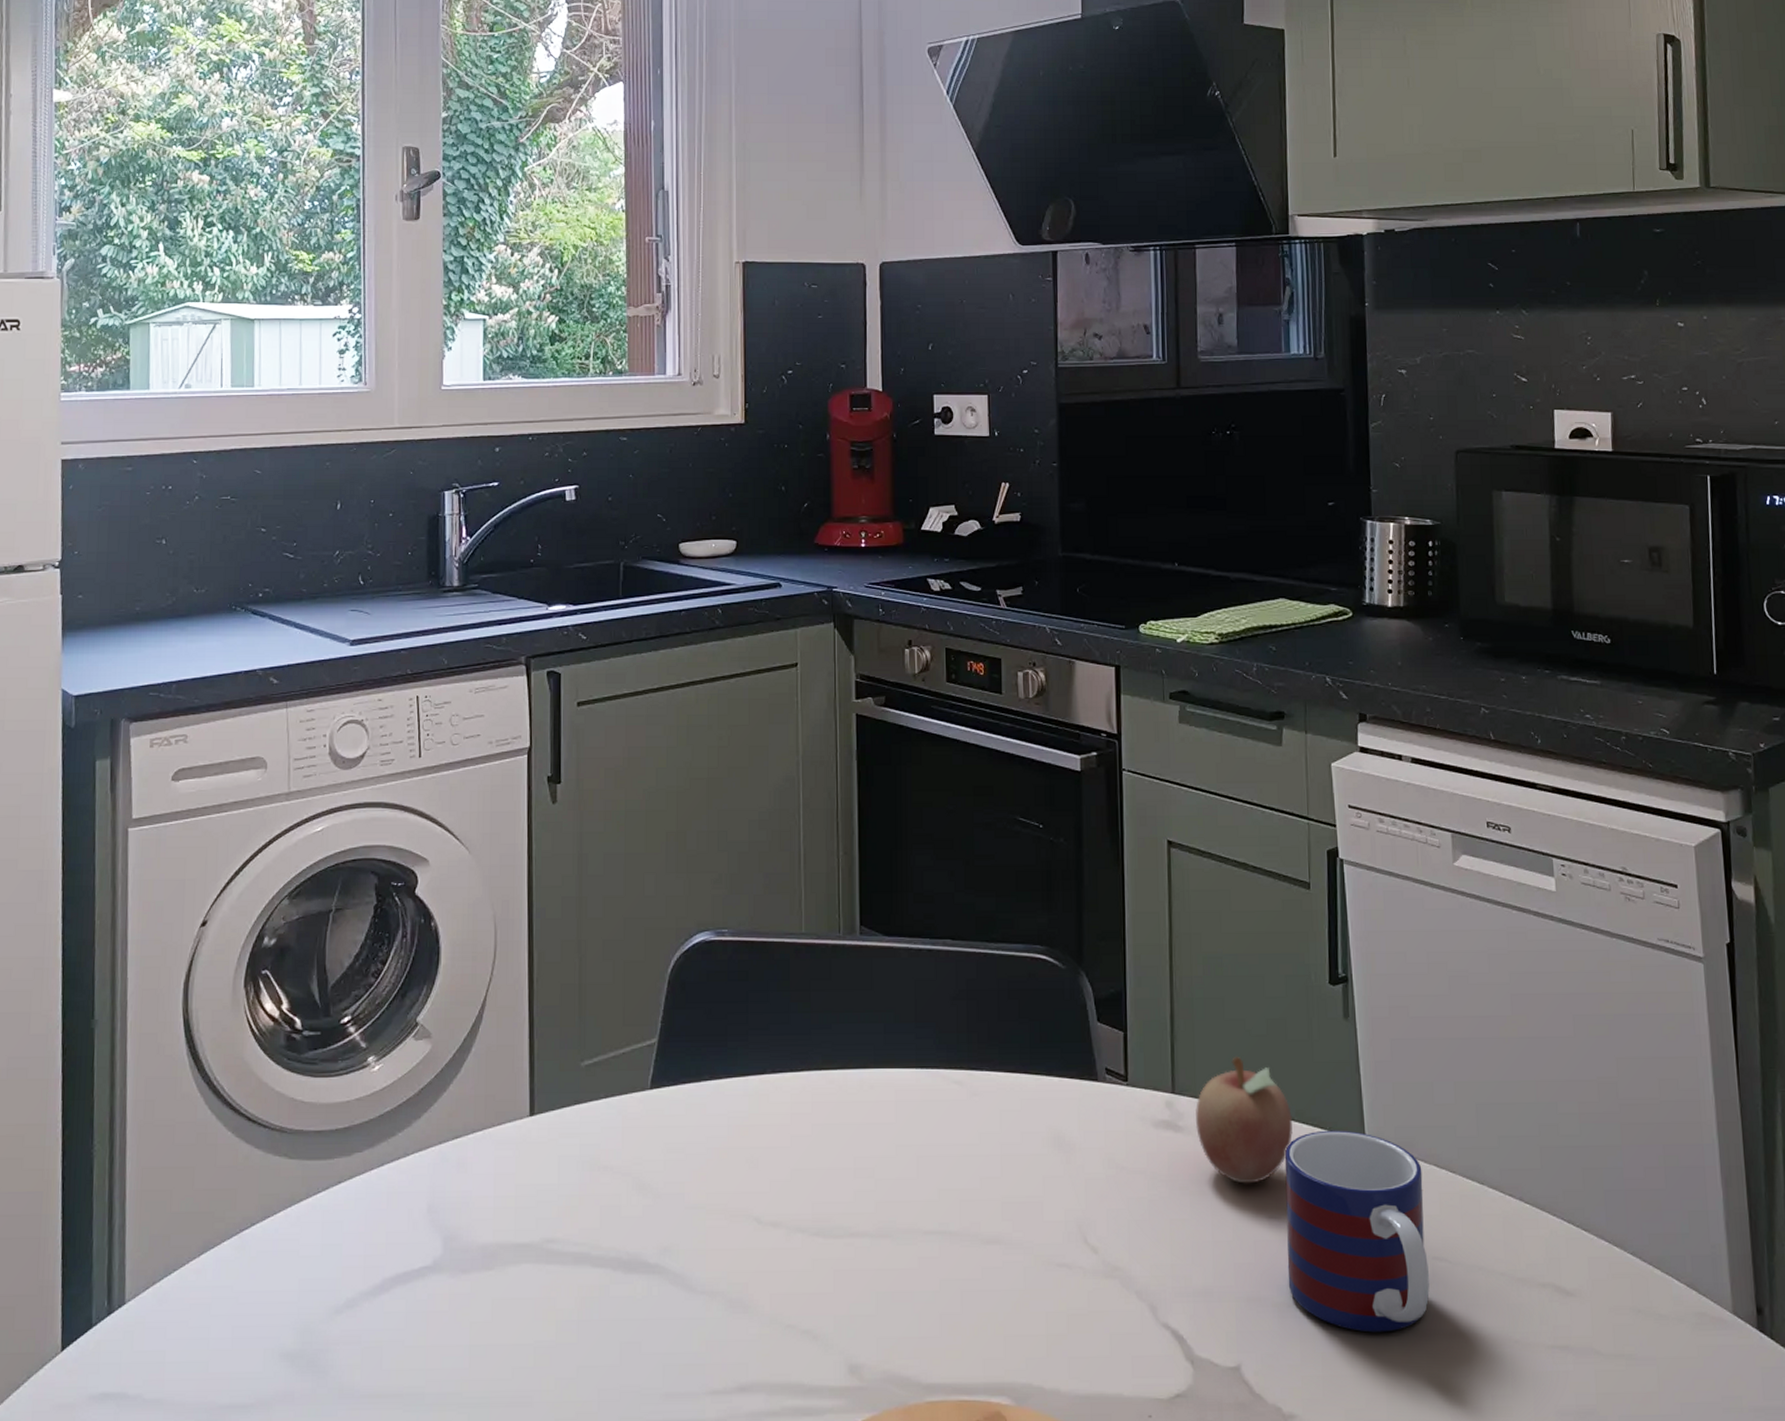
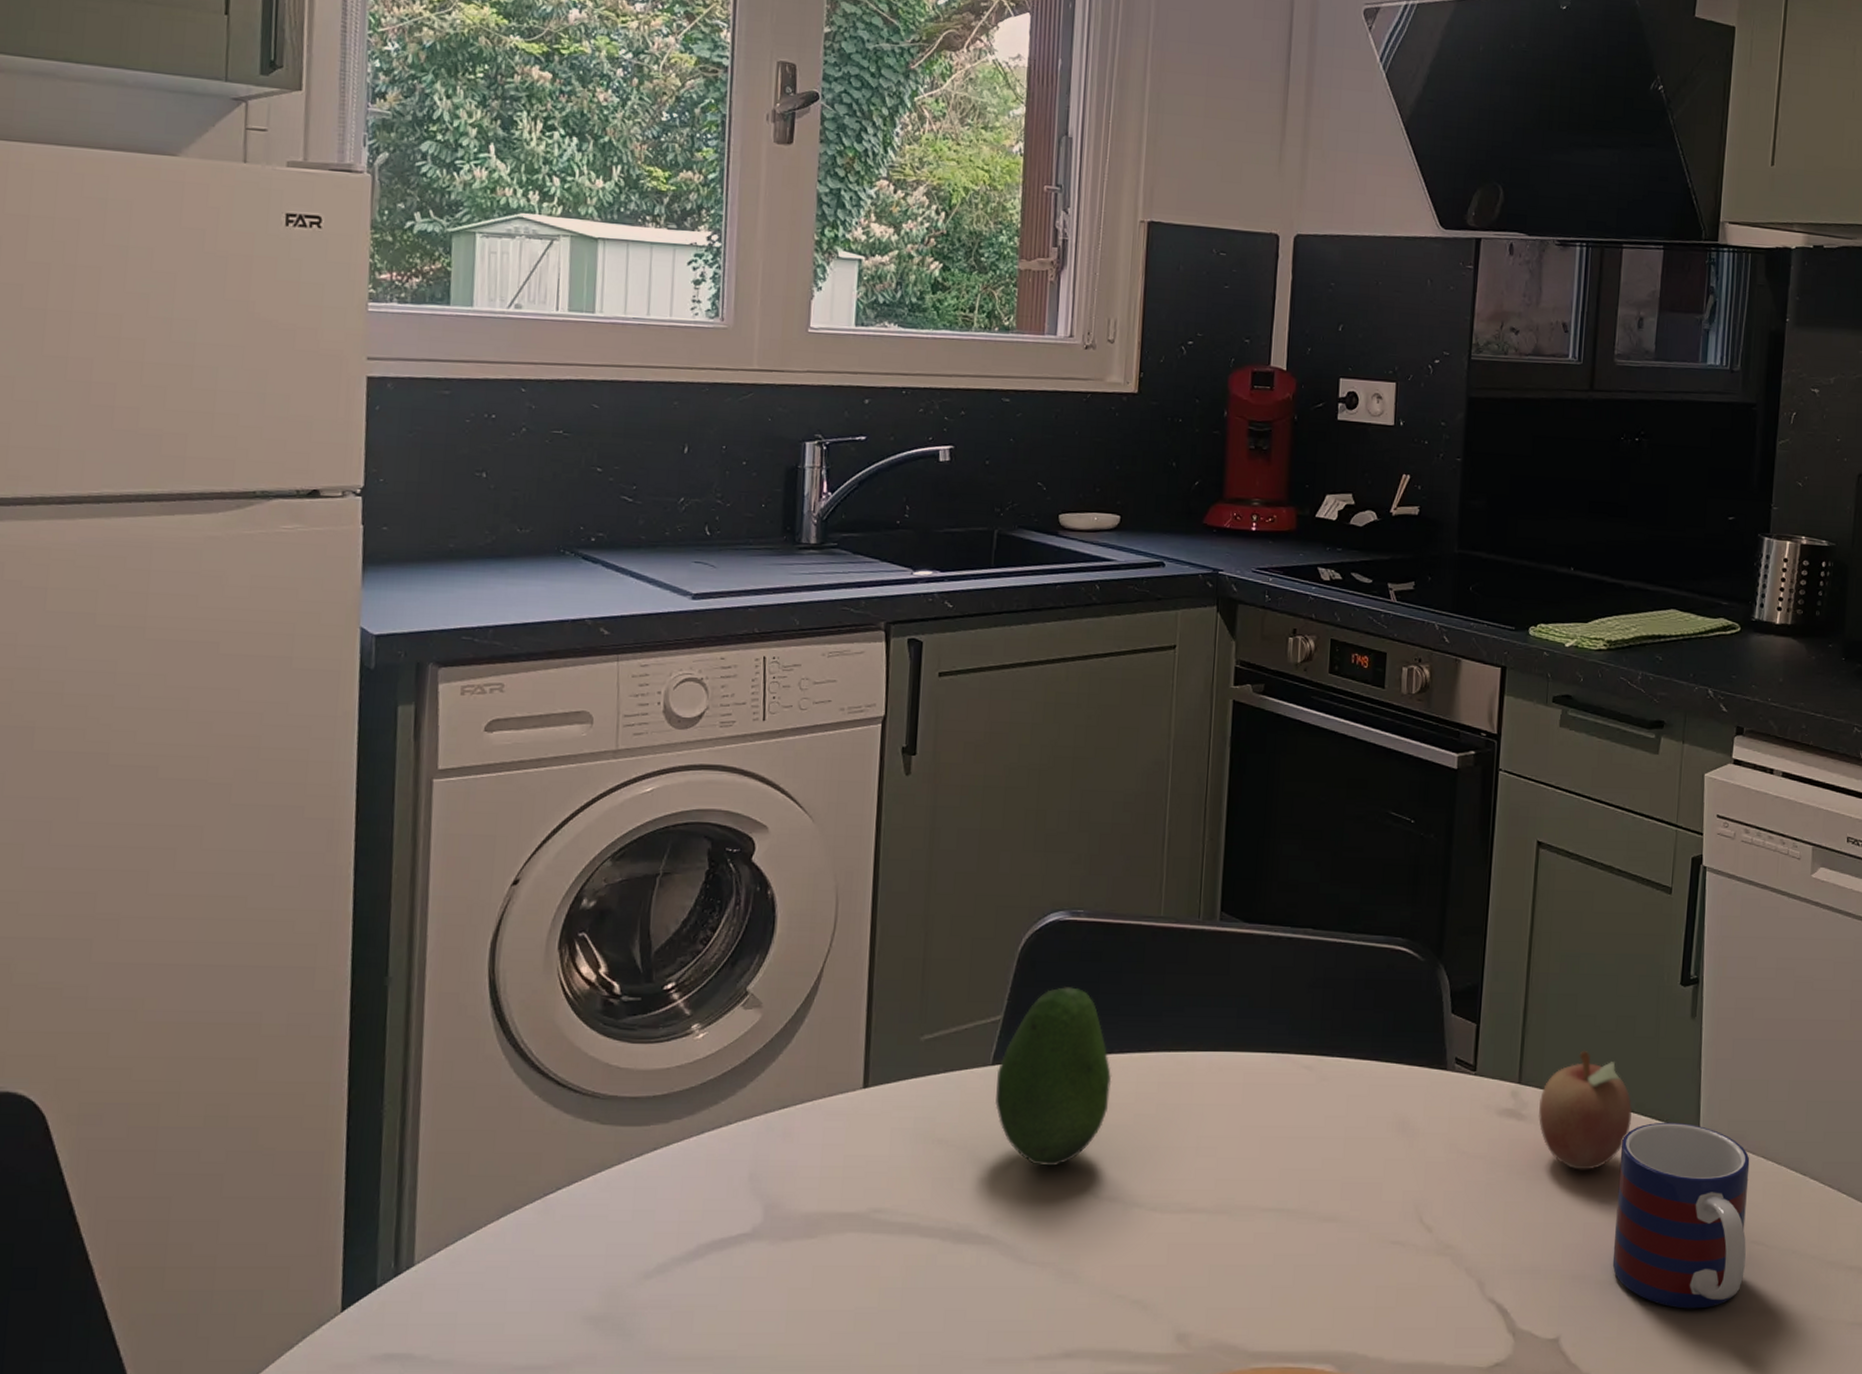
fruit: none [655,1007,767,1191] -> present [995,987,1112,1166]

